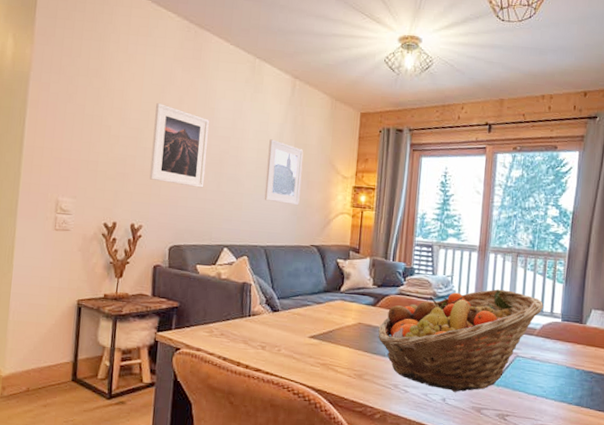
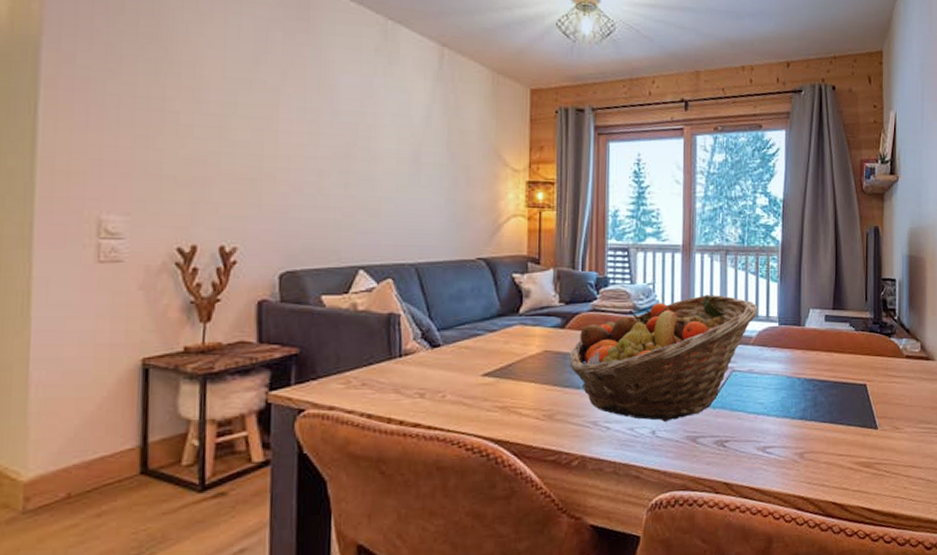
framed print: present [149,102,209,188] -> none [243,78,327,192]
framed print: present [264,139,304,206] -> none [410,125,460,209]

